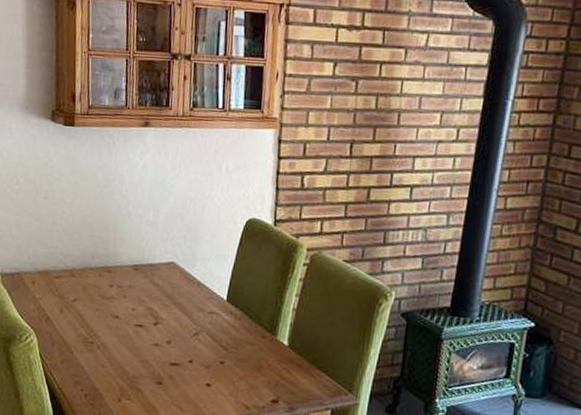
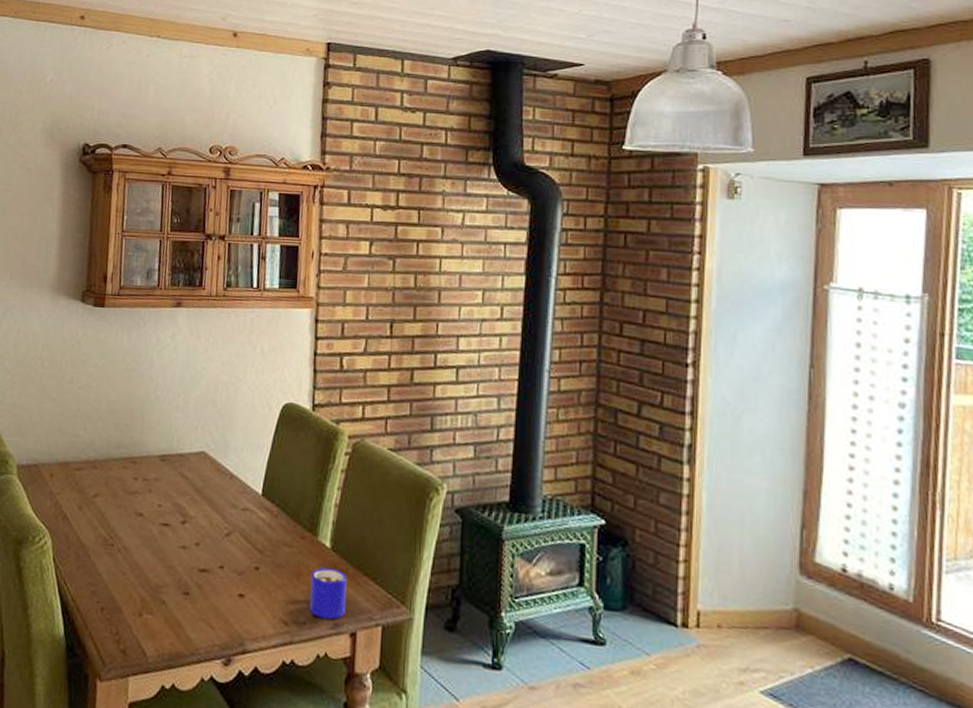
mug: none [268,362,302,405] -> present [309,567,347,620]

